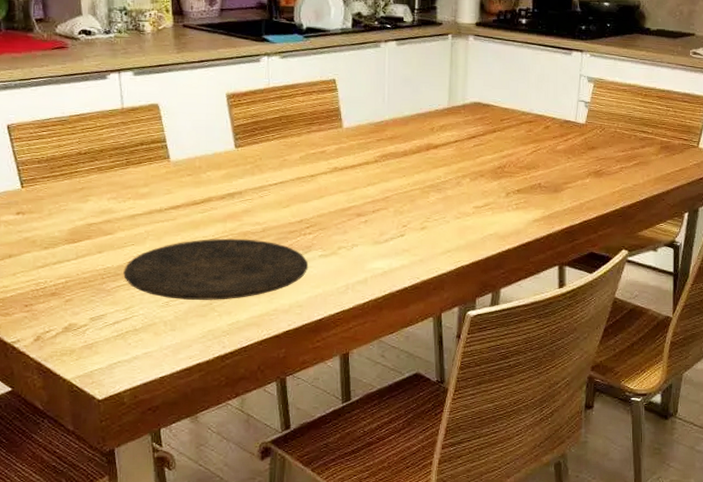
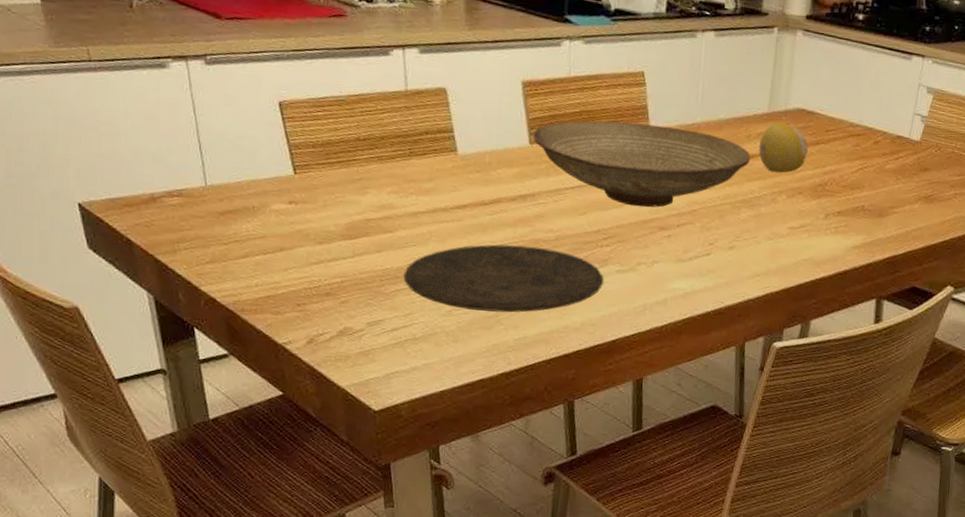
decorative bowl: none [238,123,435,197] -> present [533,120,751,208]
fruit: none [442,114,486,159] -> present [759,121,808,173]

